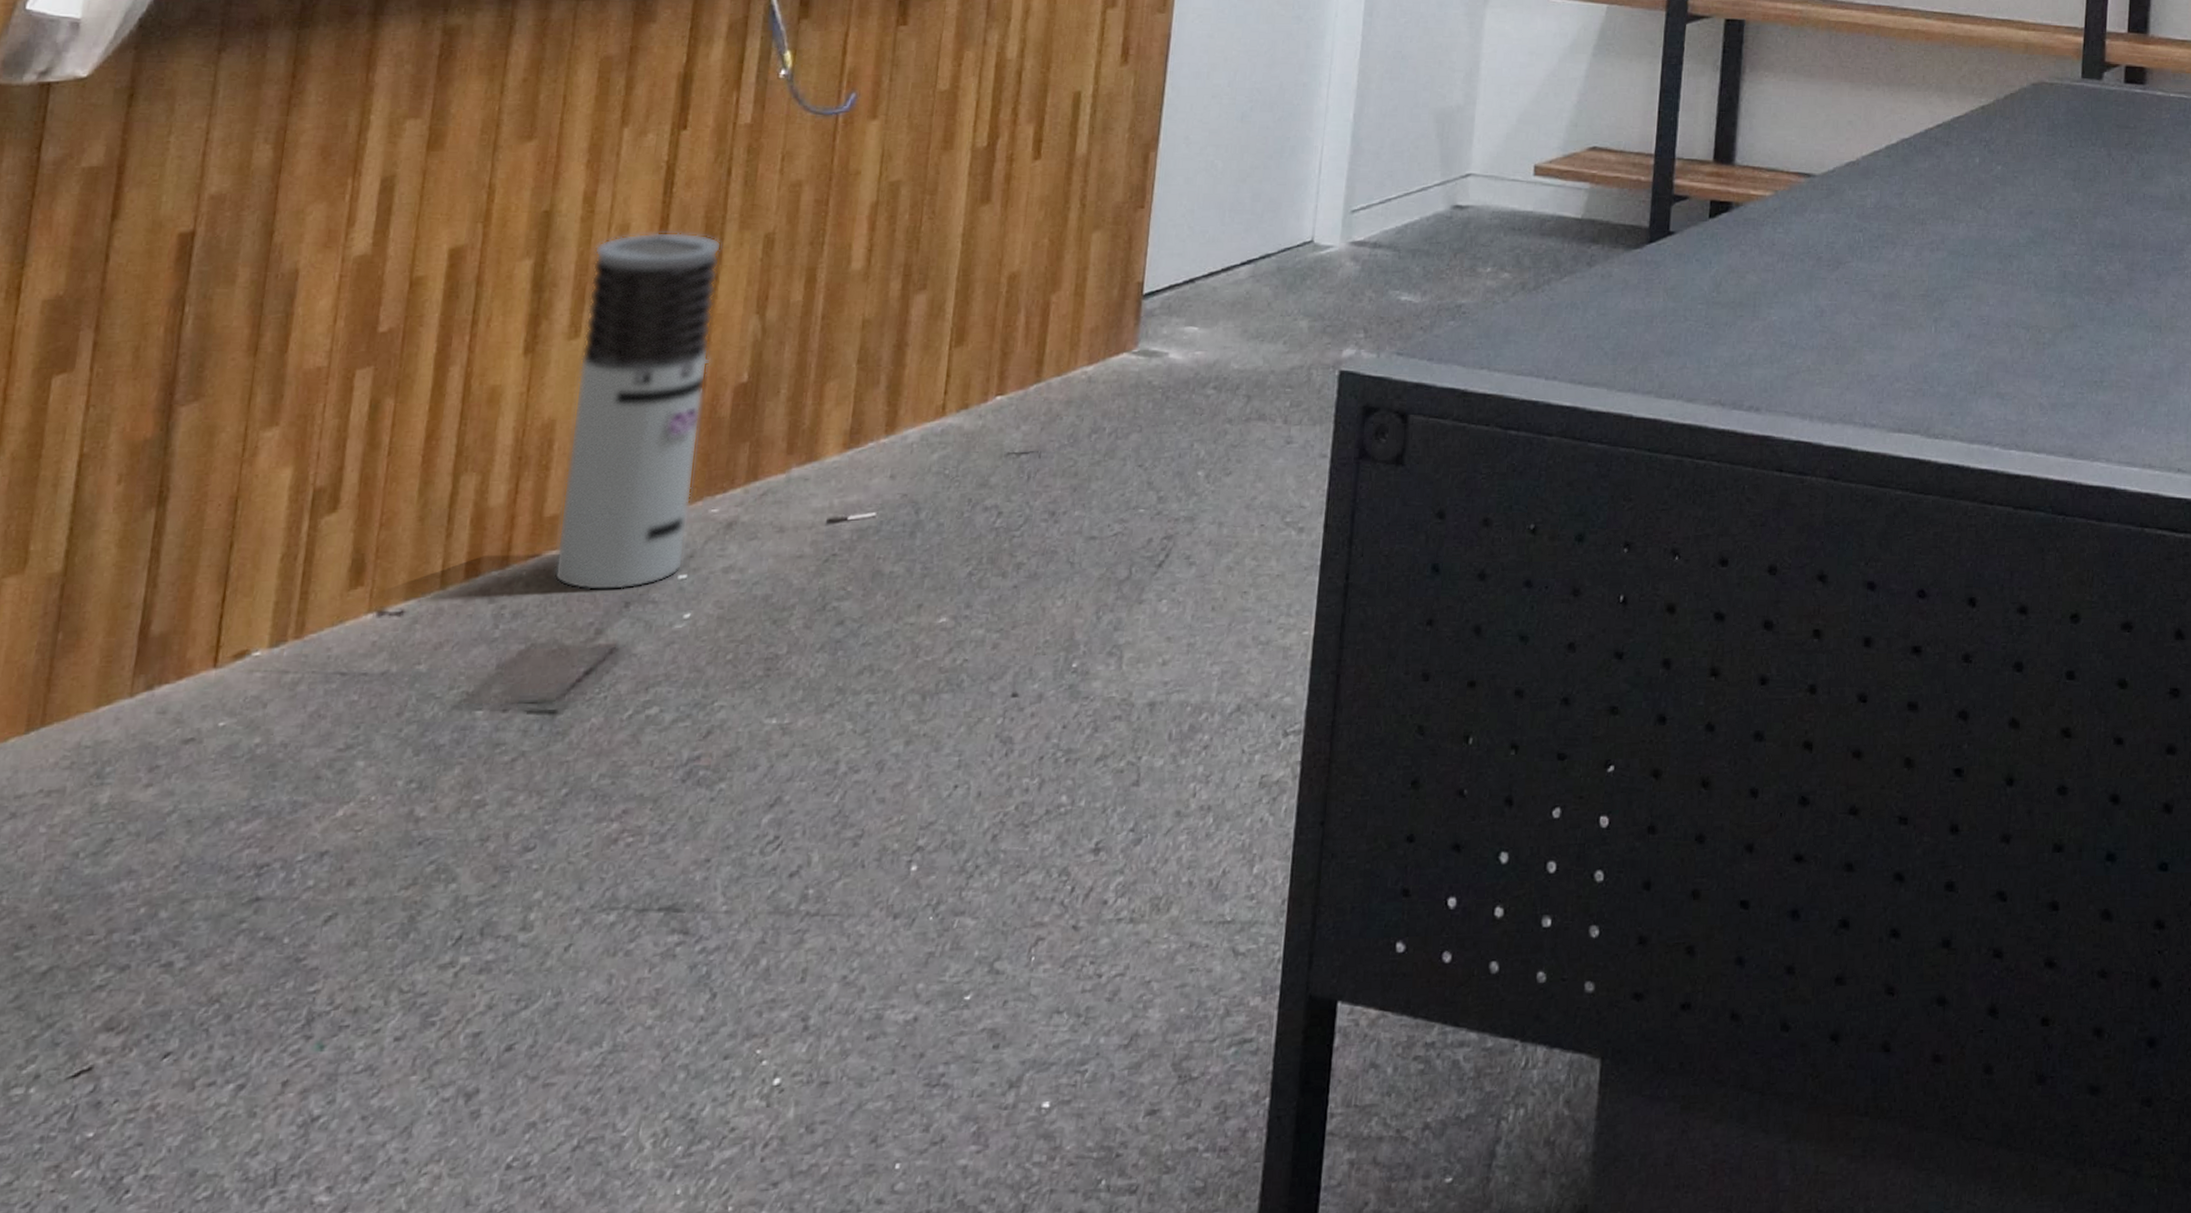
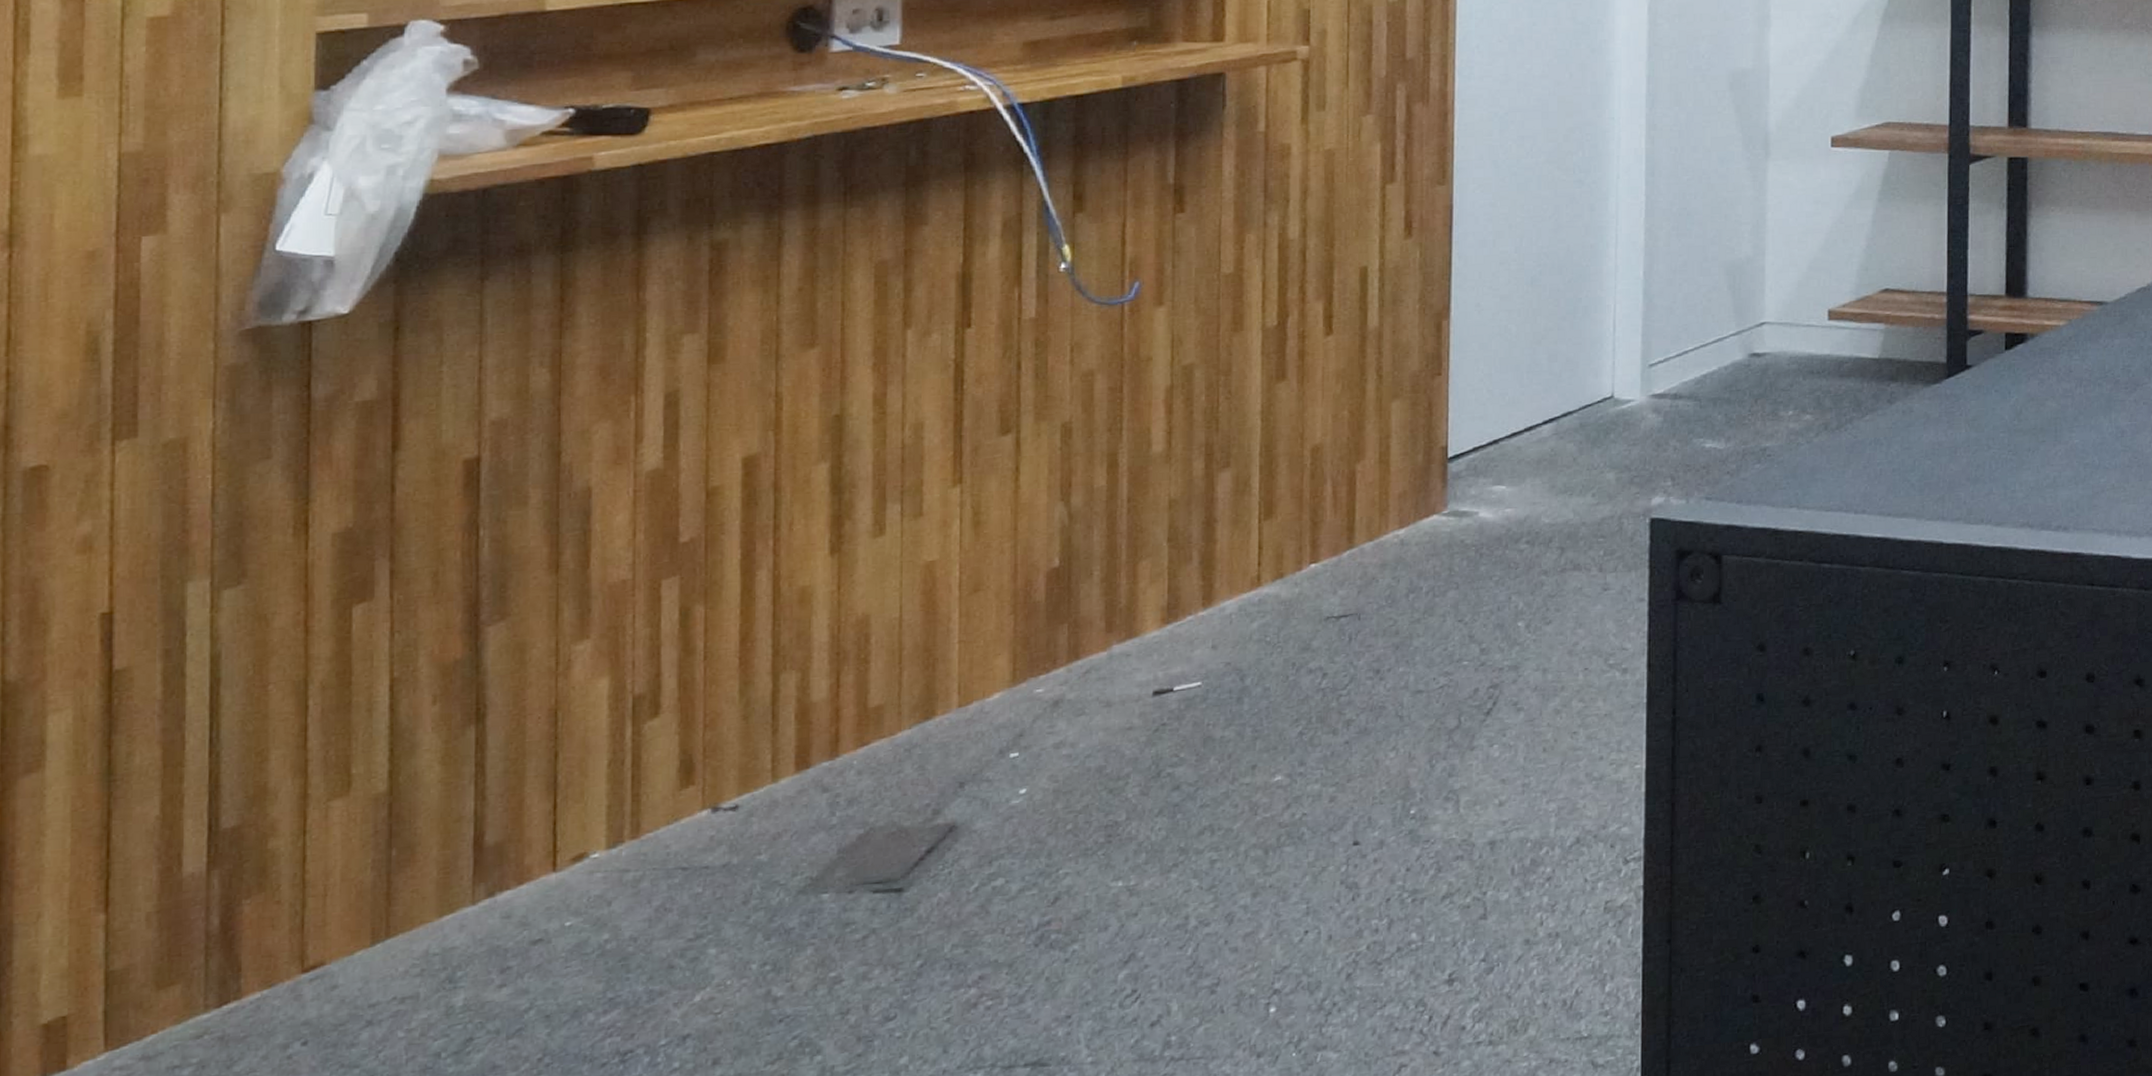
air purifier: present [553,232,722,591] -> none [885,427,1020,775]

